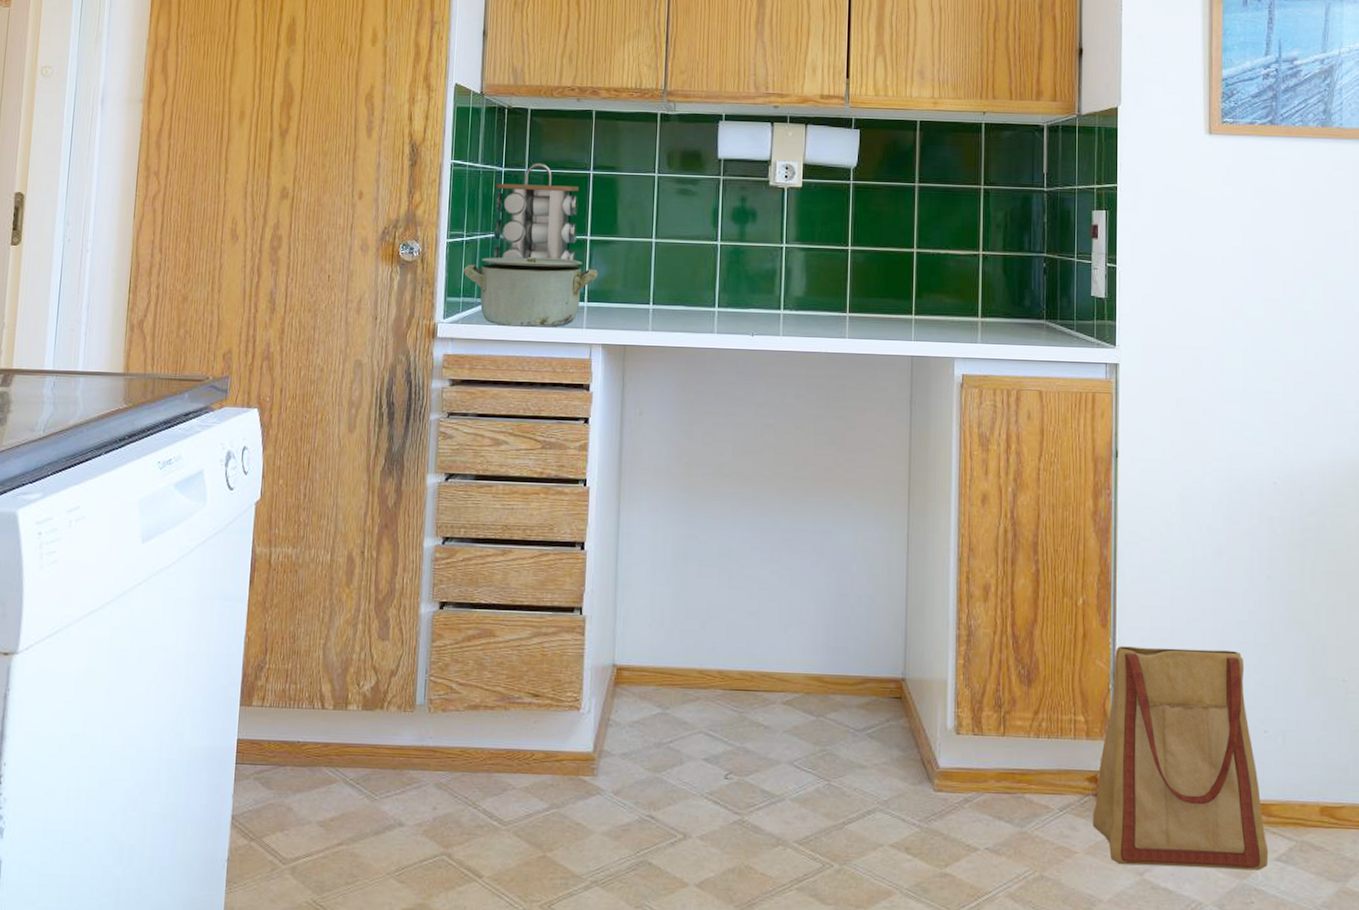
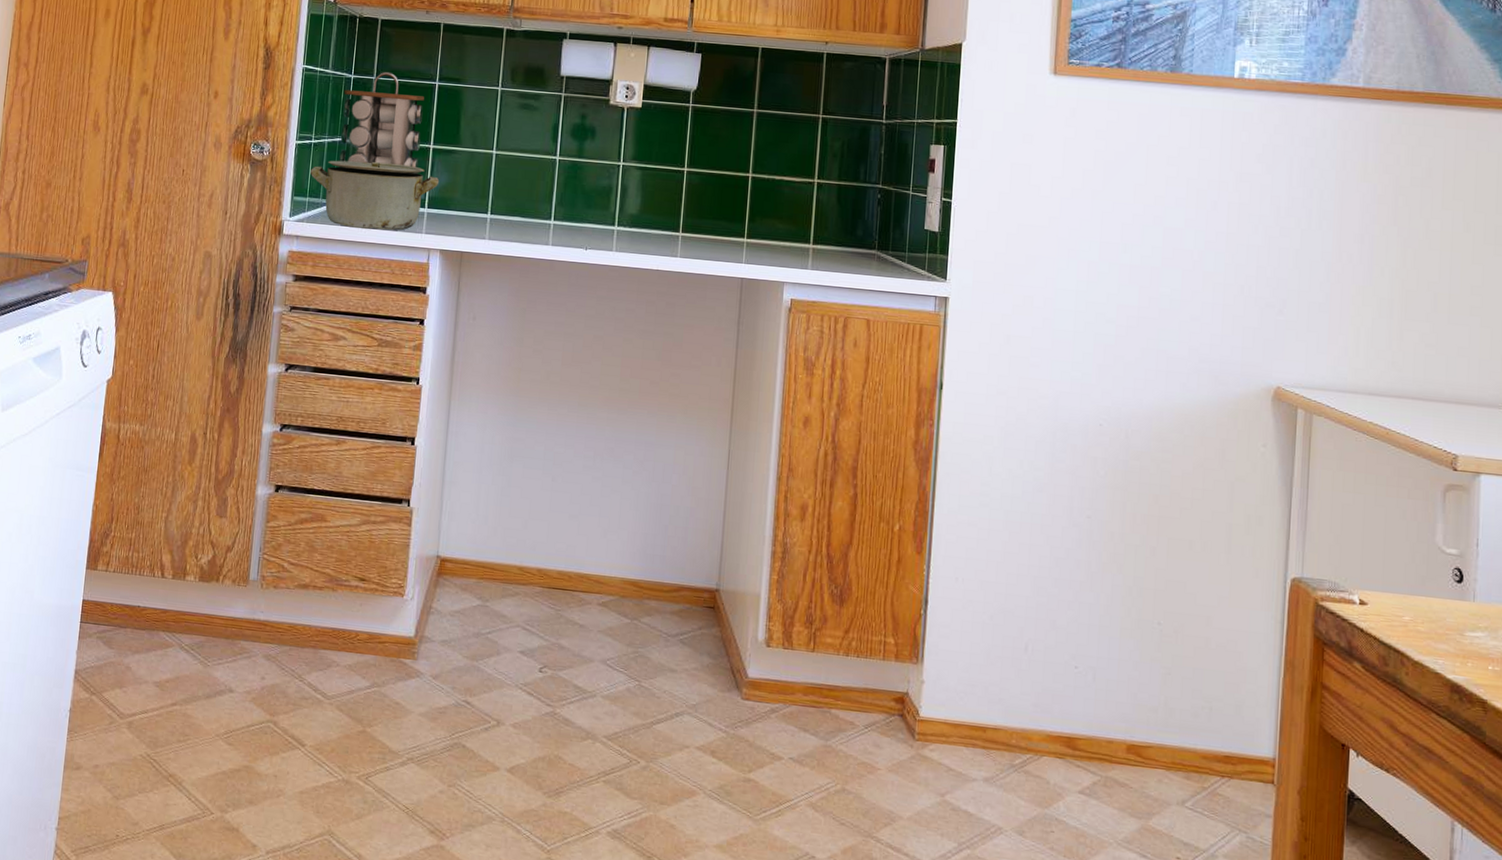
shopping bag: present [1092,646,1269,871] -> none [897,573,1072,802]

